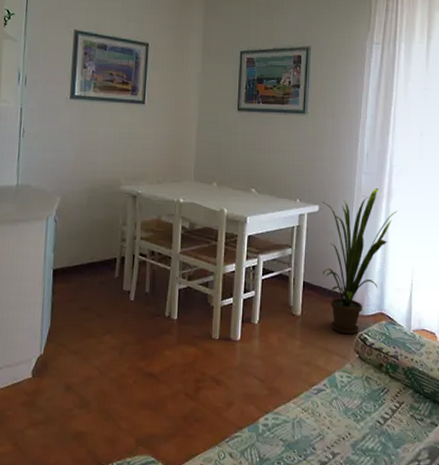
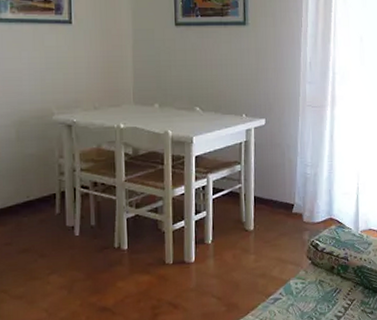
house plant: present [322,187,398,334] -> none [268,96,342,242]

